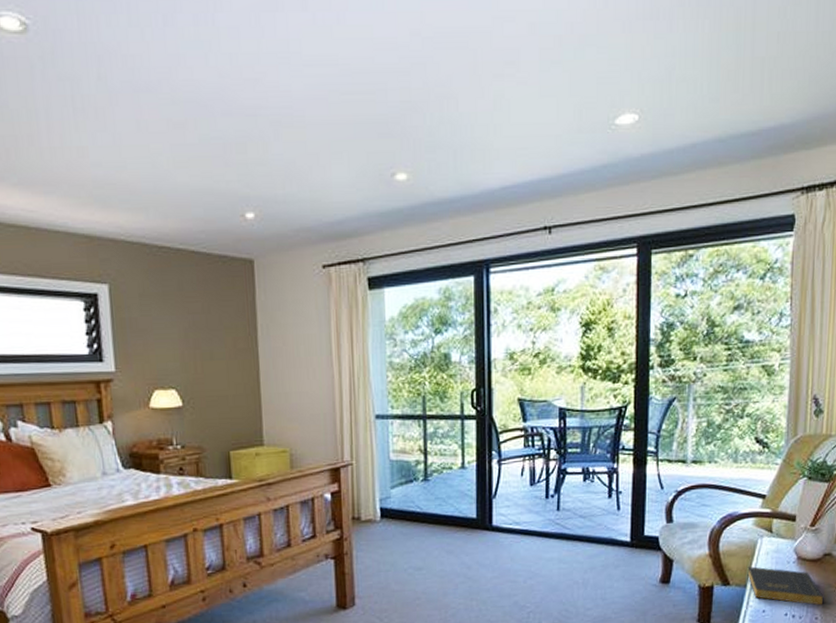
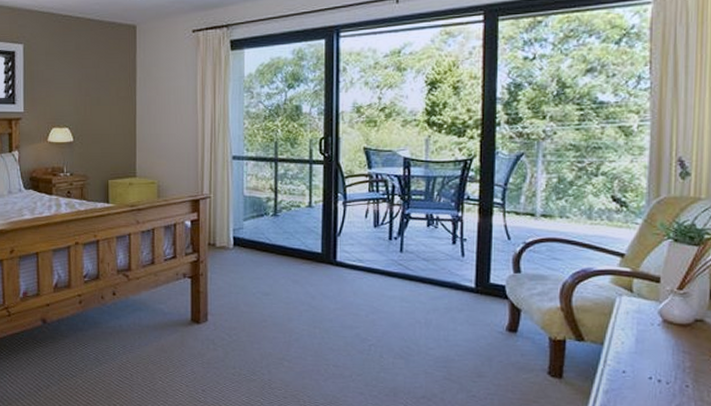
book: present [747,566,824,605] -> none [604,324,696,373]

